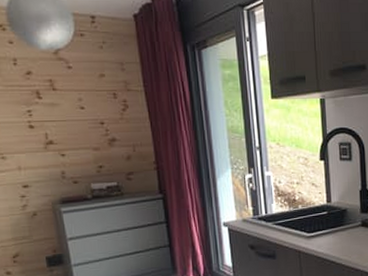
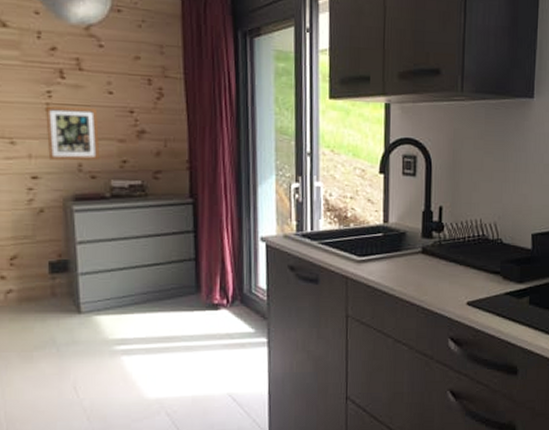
picture frame: none [28,122,79,170] -> present [46,106,100,161]

